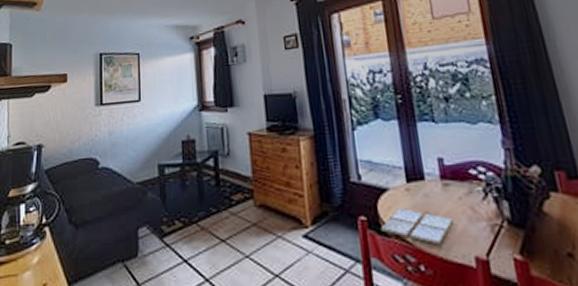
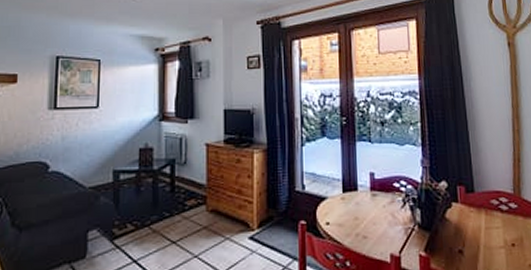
drink coaster: present [380,208,454,245] -> none [317,214,377,245]

